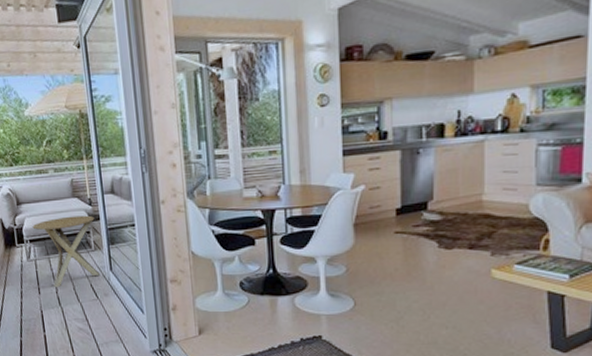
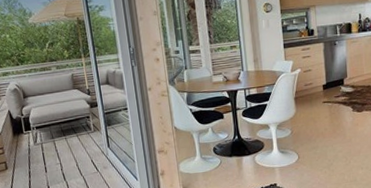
side table: present [32,215,100,288] -> none [38,103,99,166]

